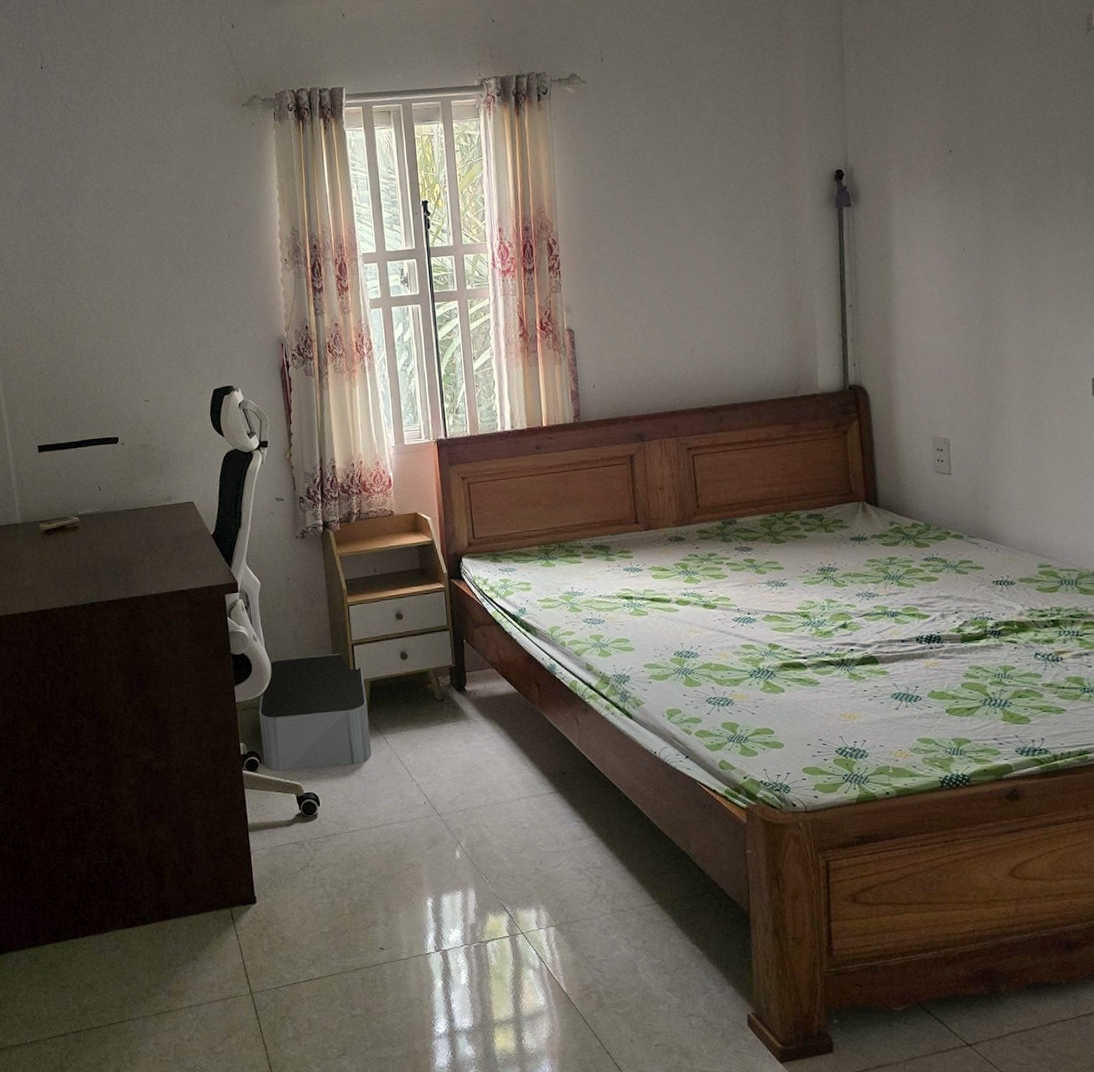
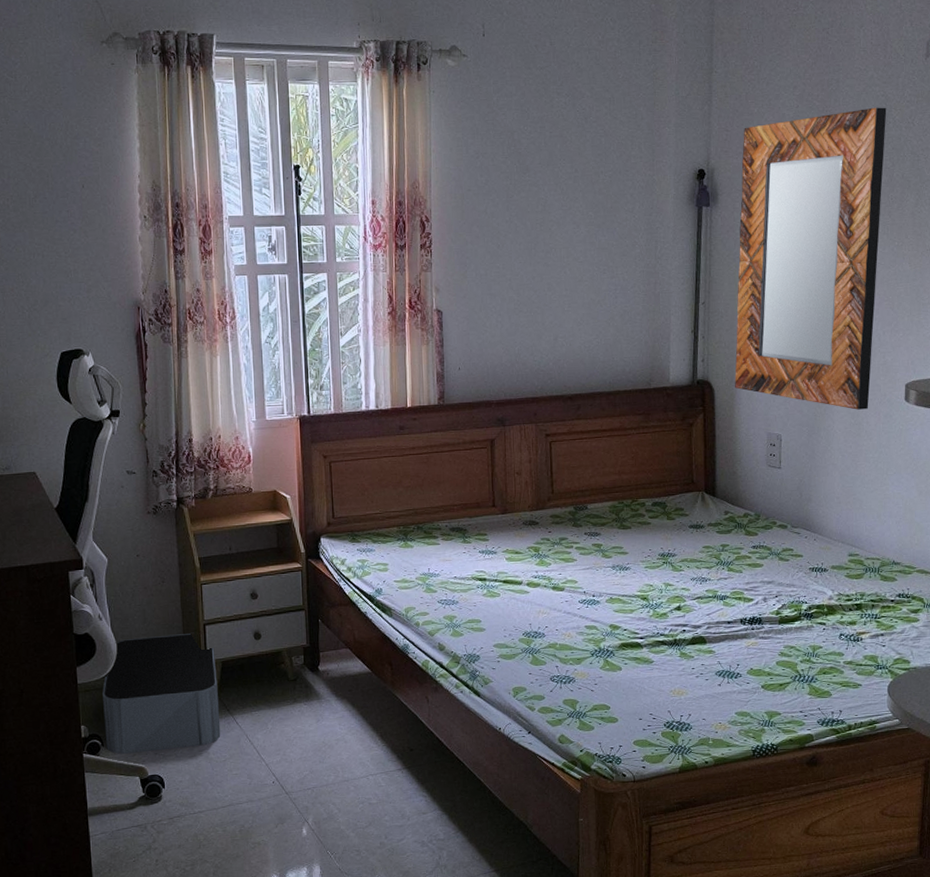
home mirror: none [883,88,1050,409] -> present [735,107,887,410]

